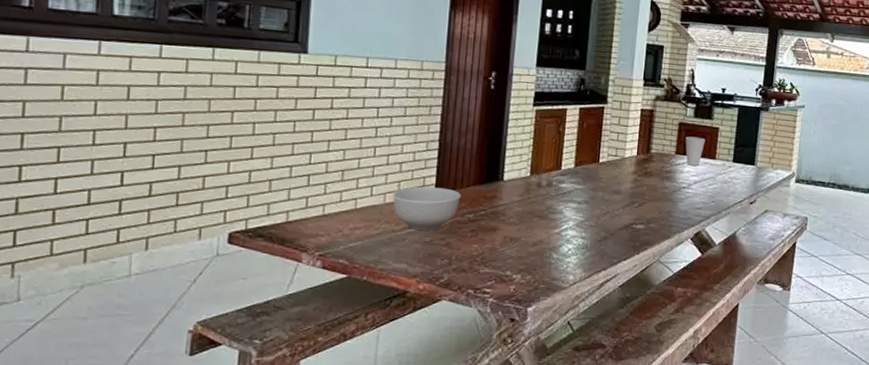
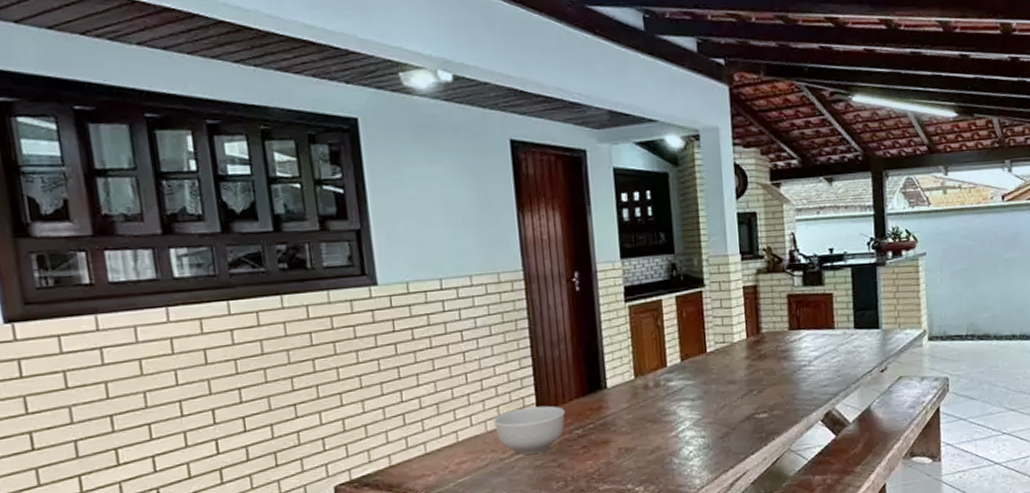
cup: present [685,136,705,166] -> none [797,307,820,340]

